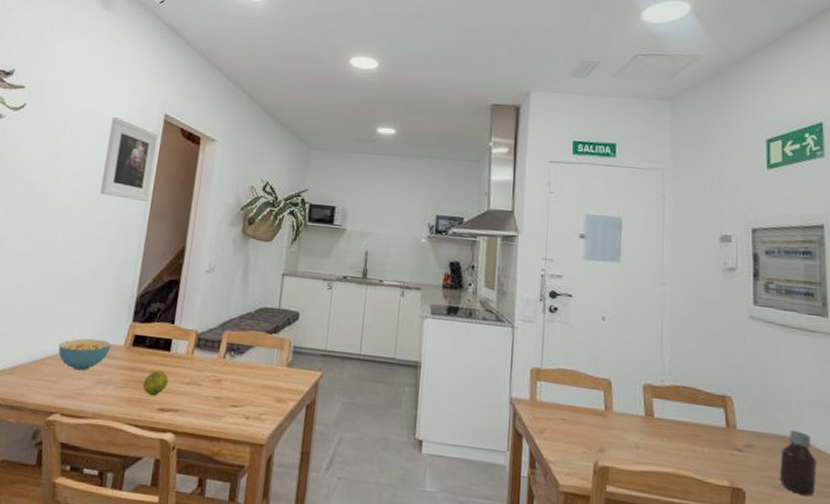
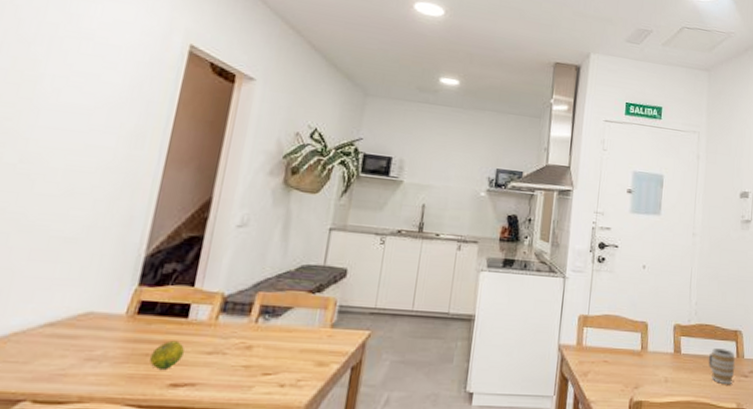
cereal bowl: present [58,338,111,371] -> none [30,307,107,347]
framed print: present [100,116,158,201] -> none [97,42,181,145]
mug: none [689,414,725,458] -> present [708,348,736,384]

